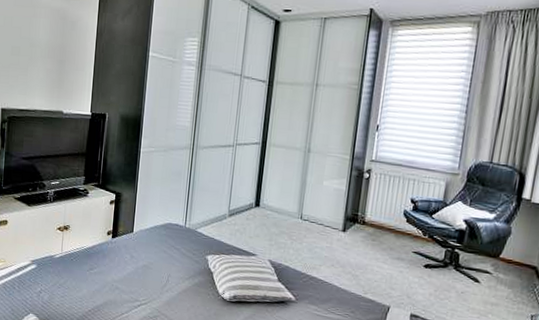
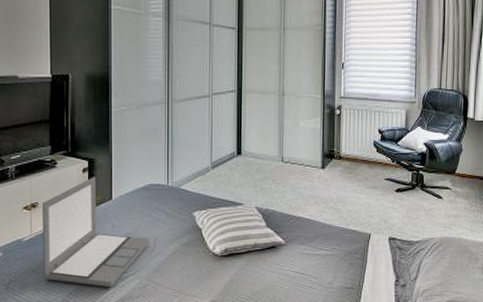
laptop: none [67,209,164,312] -> present [42,177,150,288]

